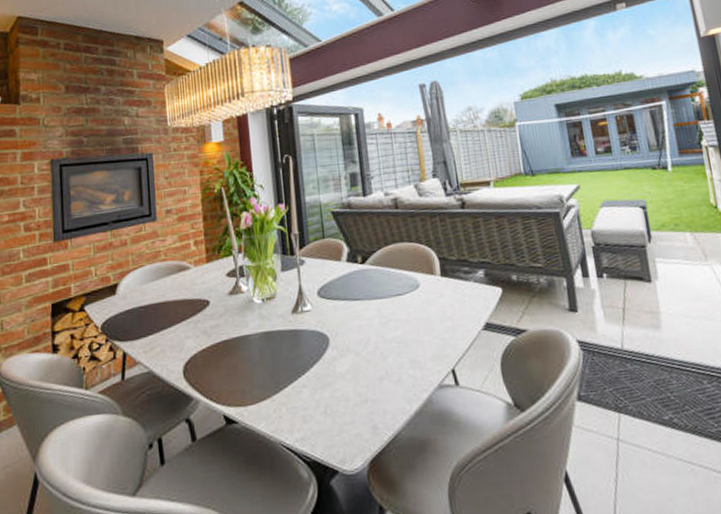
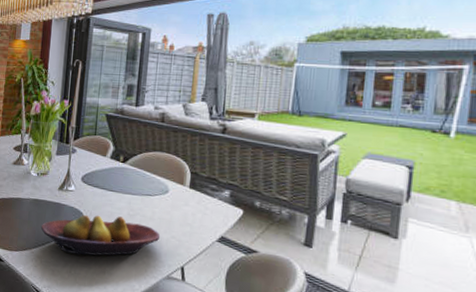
fruit bowl: none [279,328,422,389] -> present [41,214,161,256]

